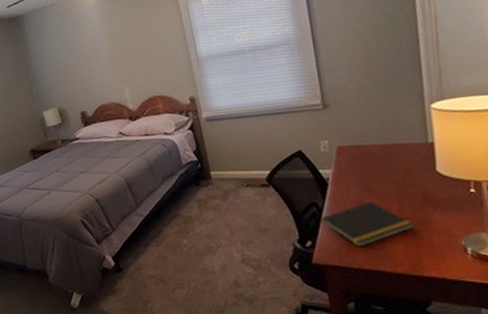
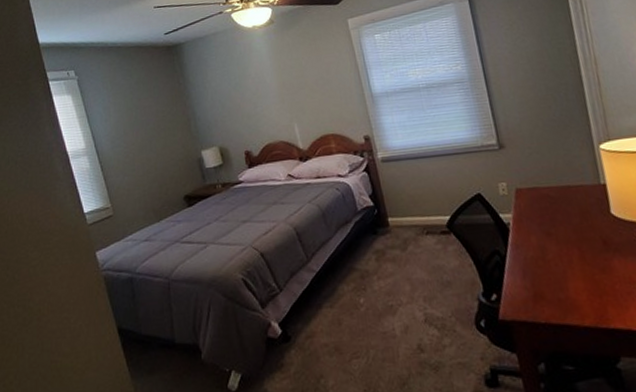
notepad: present [320,201,414,247] -> none [504,247,596,299]

